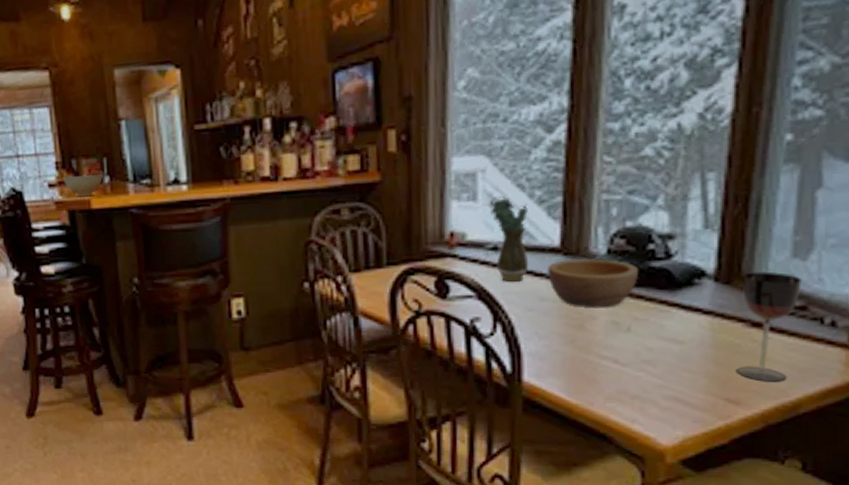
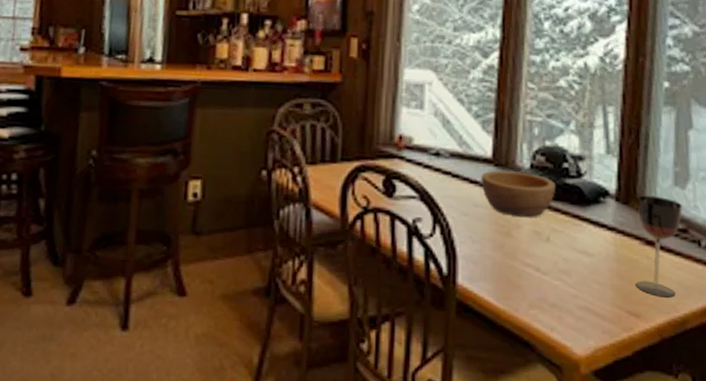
bowl: present [62,174,103,197] -> none [36,43,78,65]
vase: present [490,194,529,283] -> none [435,105,466,188]

